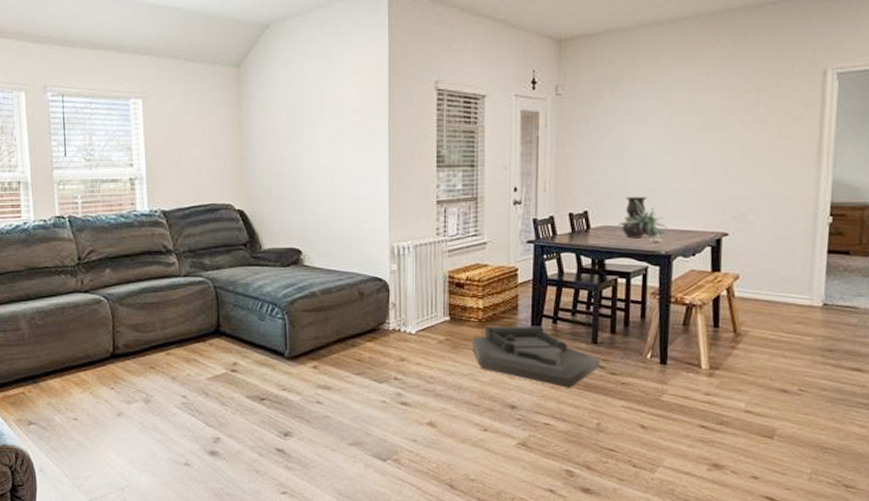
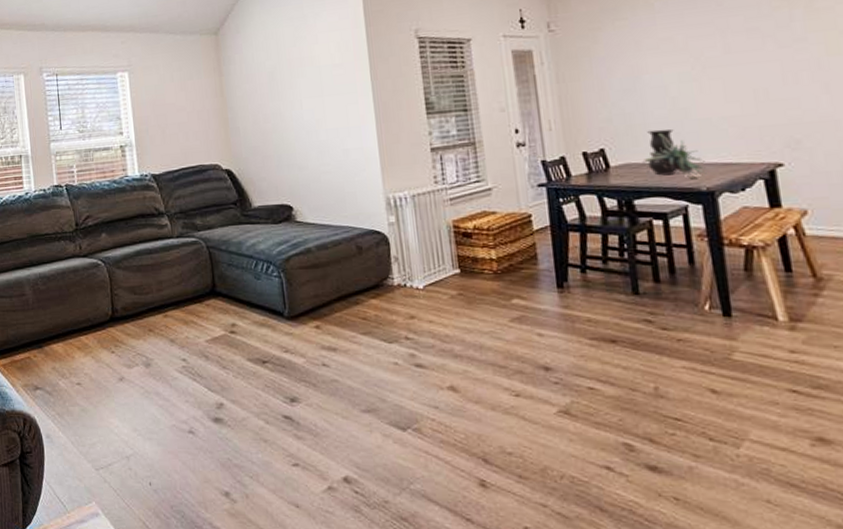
dog bed: present [472,326,600,388] -> none [488,276,646,346]

